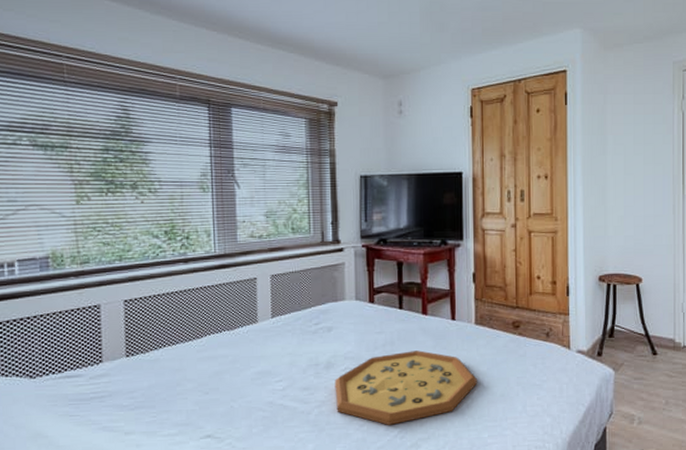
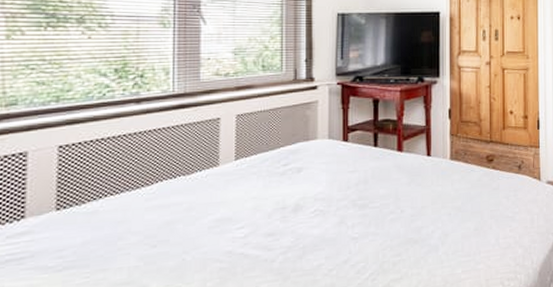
decorative tray: present [334,350,477,425] -> none [302,188,451,268]

